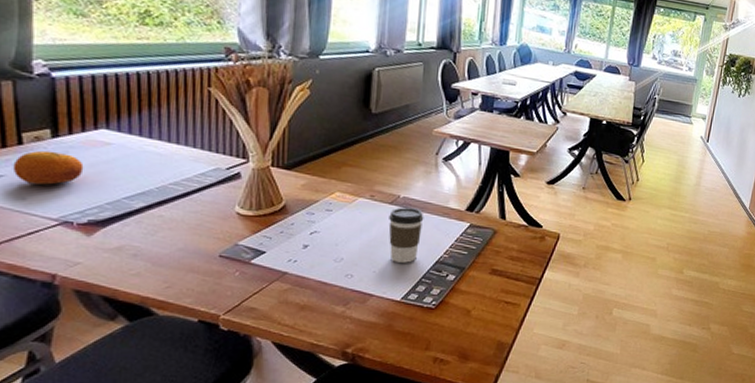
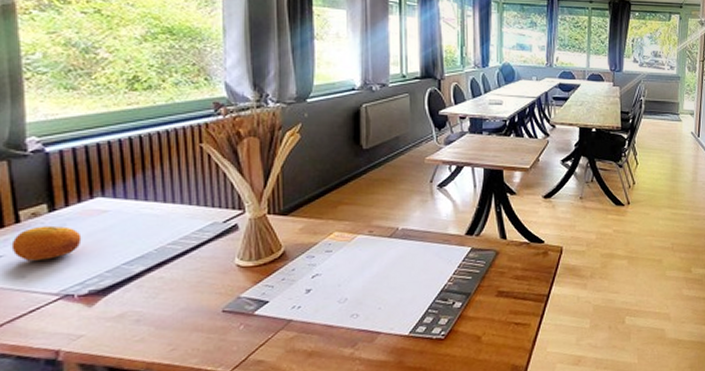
coffee cup: present [388,206,424,263] -> none [389,238,425,296]

